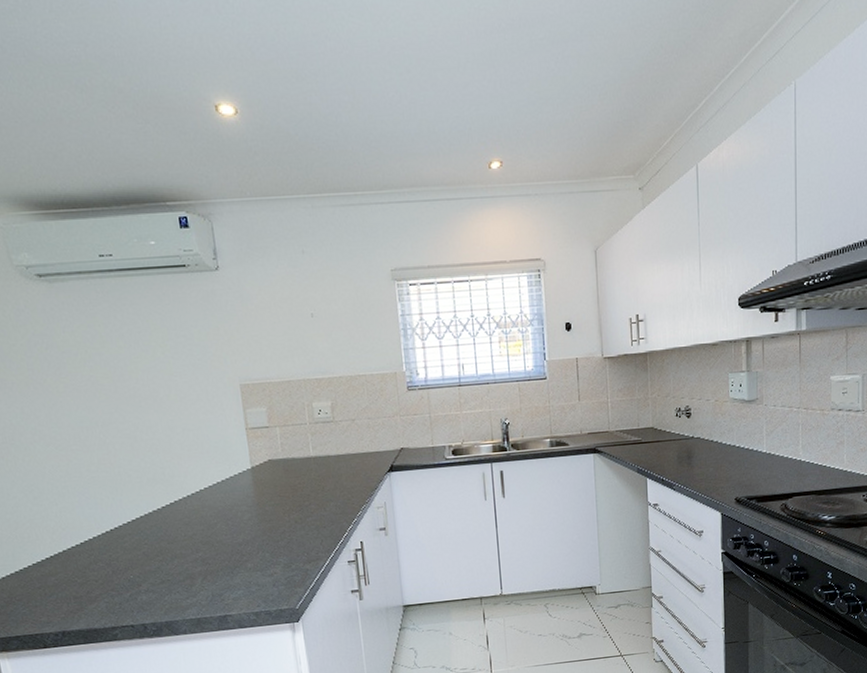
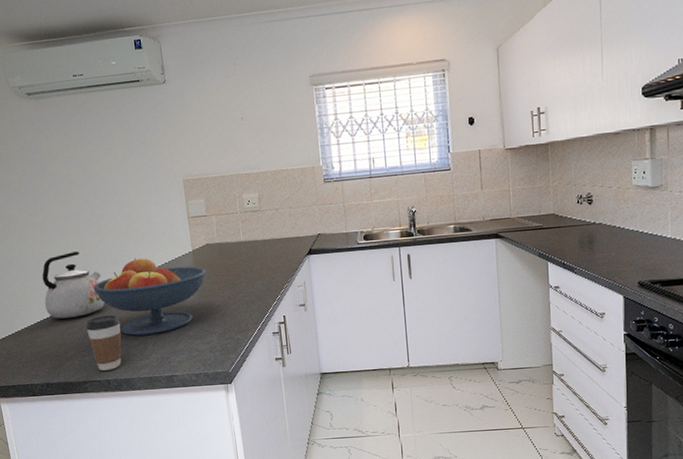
kettle: none [56,469,141,552] -> present [42,251,105,319]
coffee cup: none [115,545,162,613] -> present [86,315,122,371]
fruit bowl: none [125,476,268,570] -> present [93,258,206,336]

